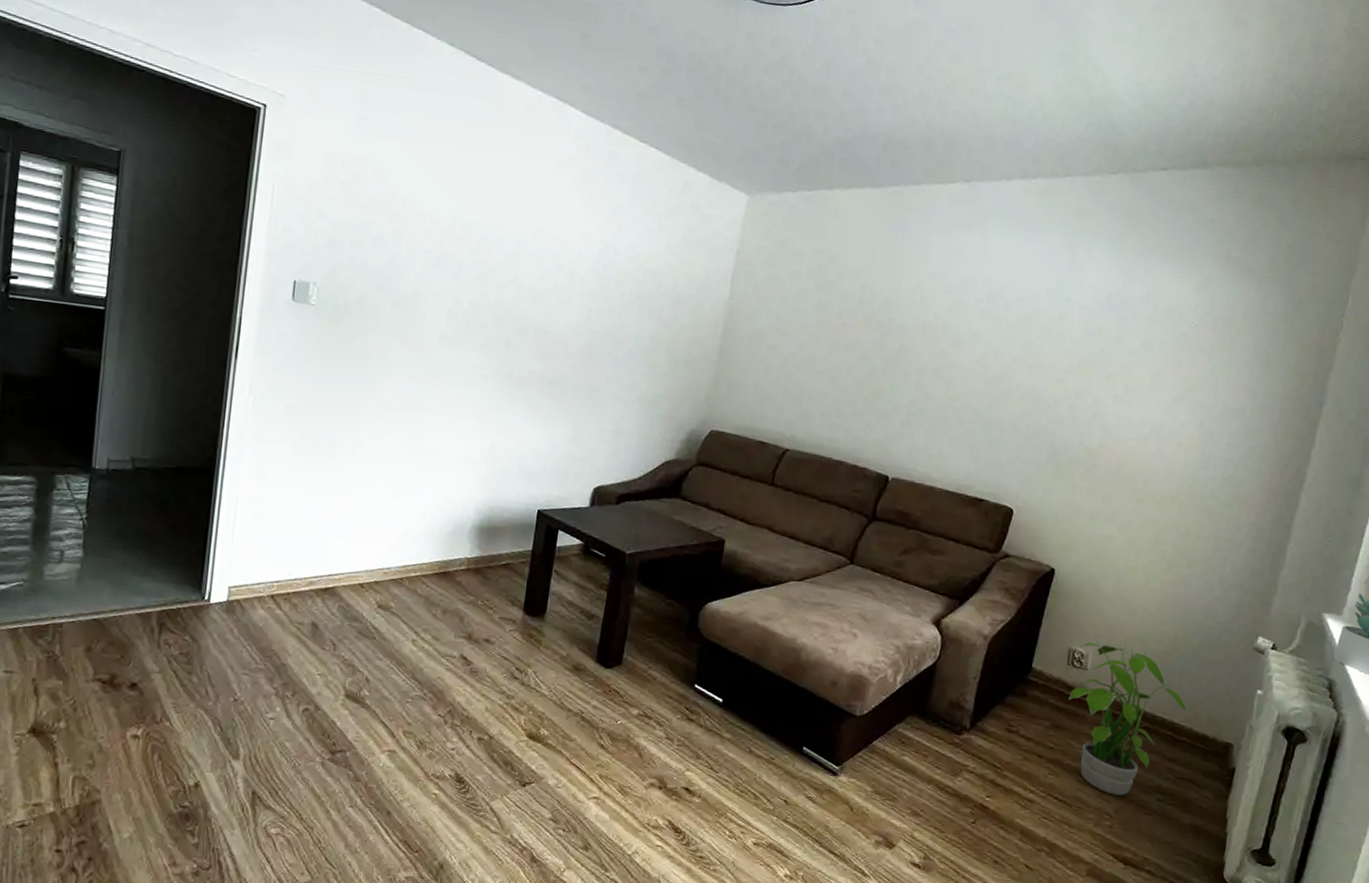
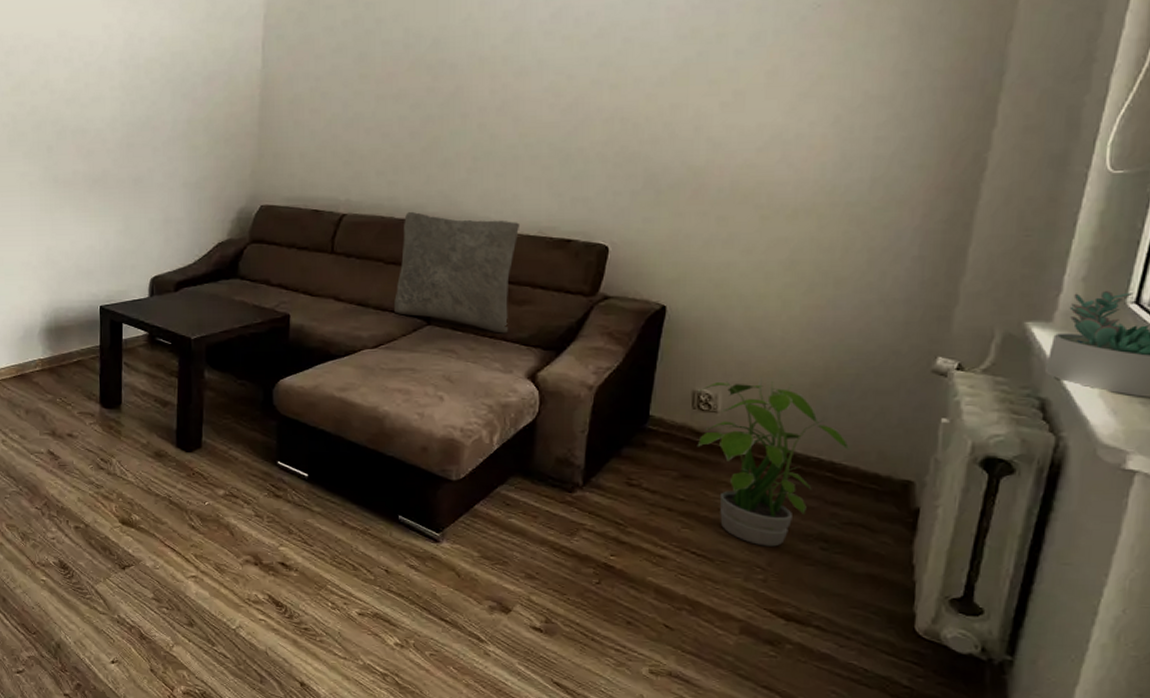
pillow: none [821,454,942,580] -> present [393,211,521,334]

